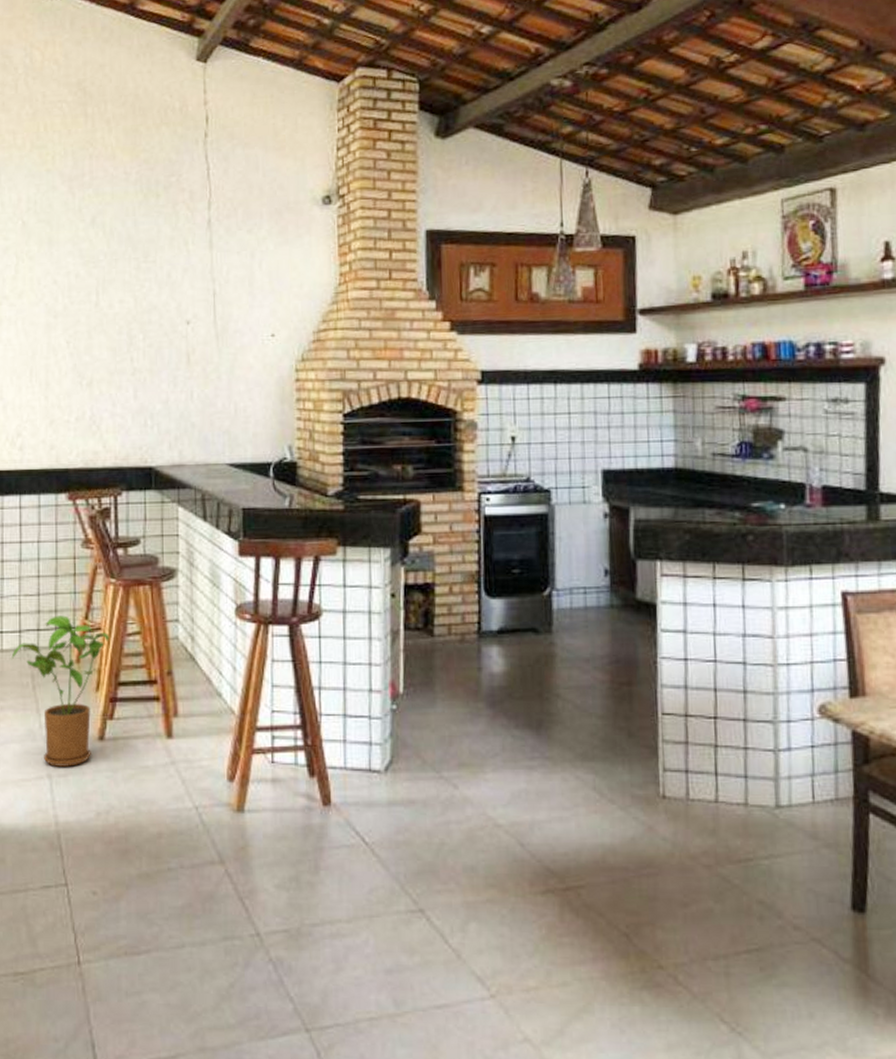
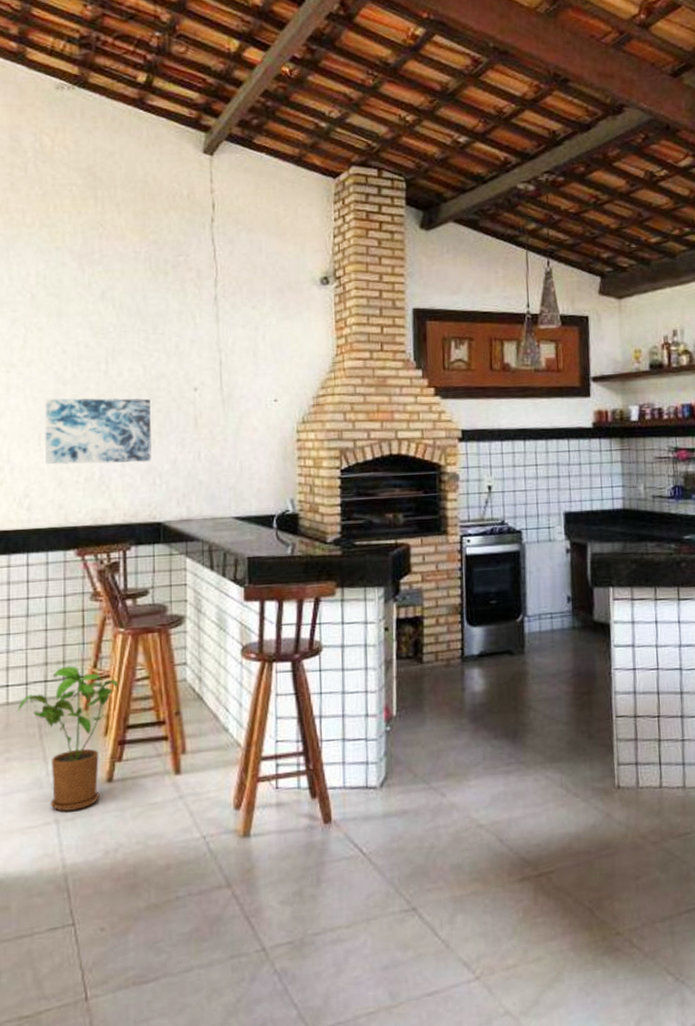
wall art: none [35,331,144,403] -> present [44,398,152,465]

